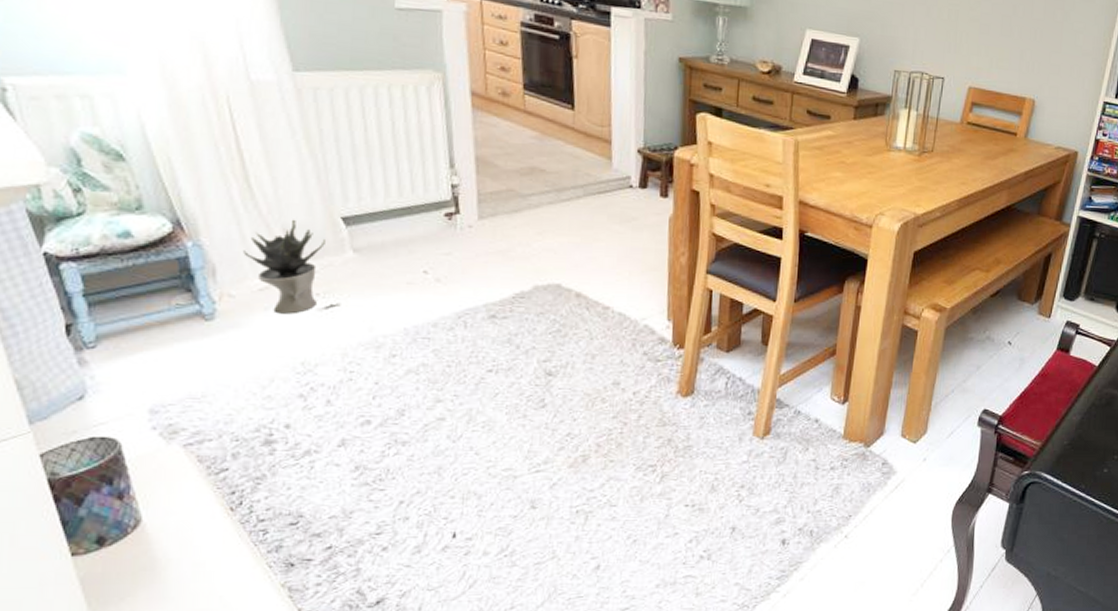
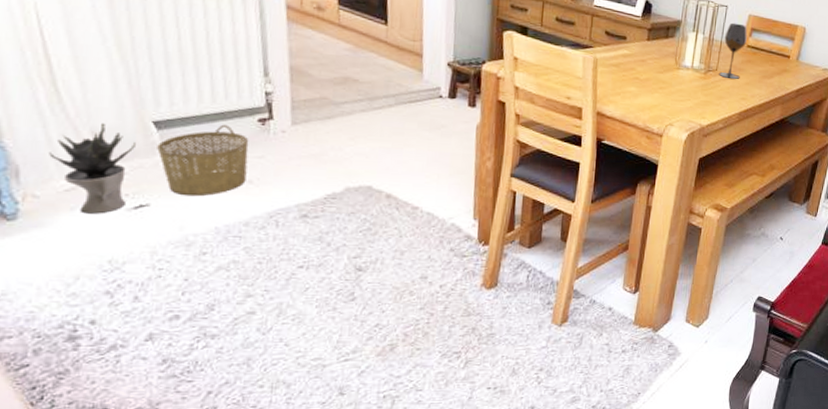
basket: none [346,219,436,296] -> present [157,124,249,196]
wineglass: none [935,96,967,162] -> present [719,22,747,80]

